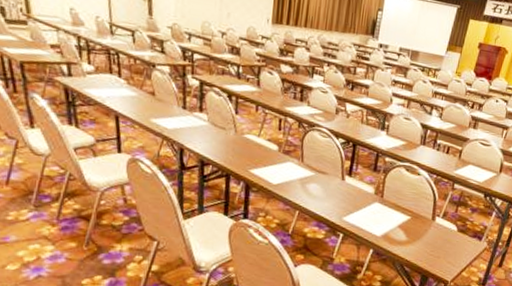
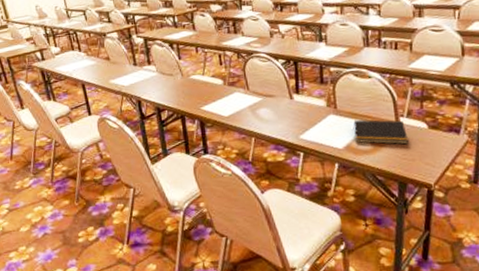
notepad: none [393,211,439,243] -> present [353,119,408,145]

